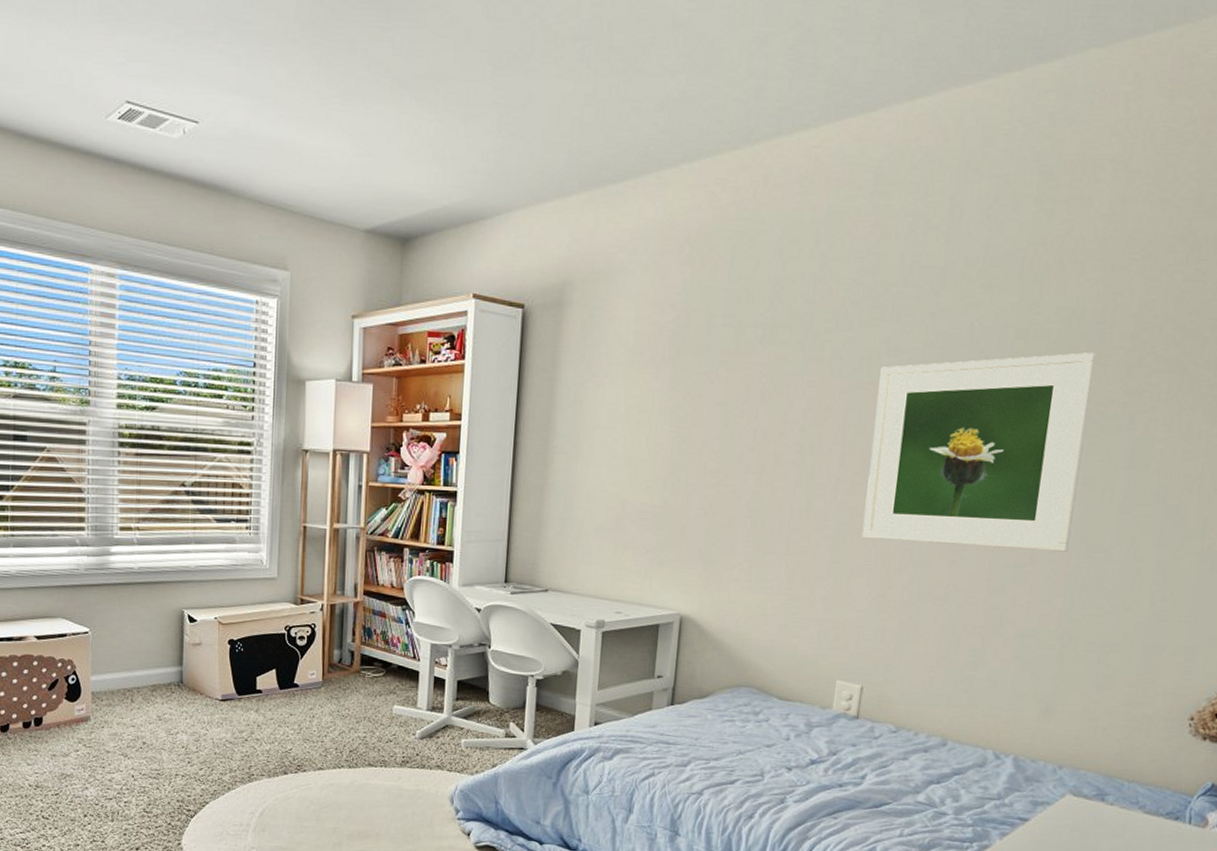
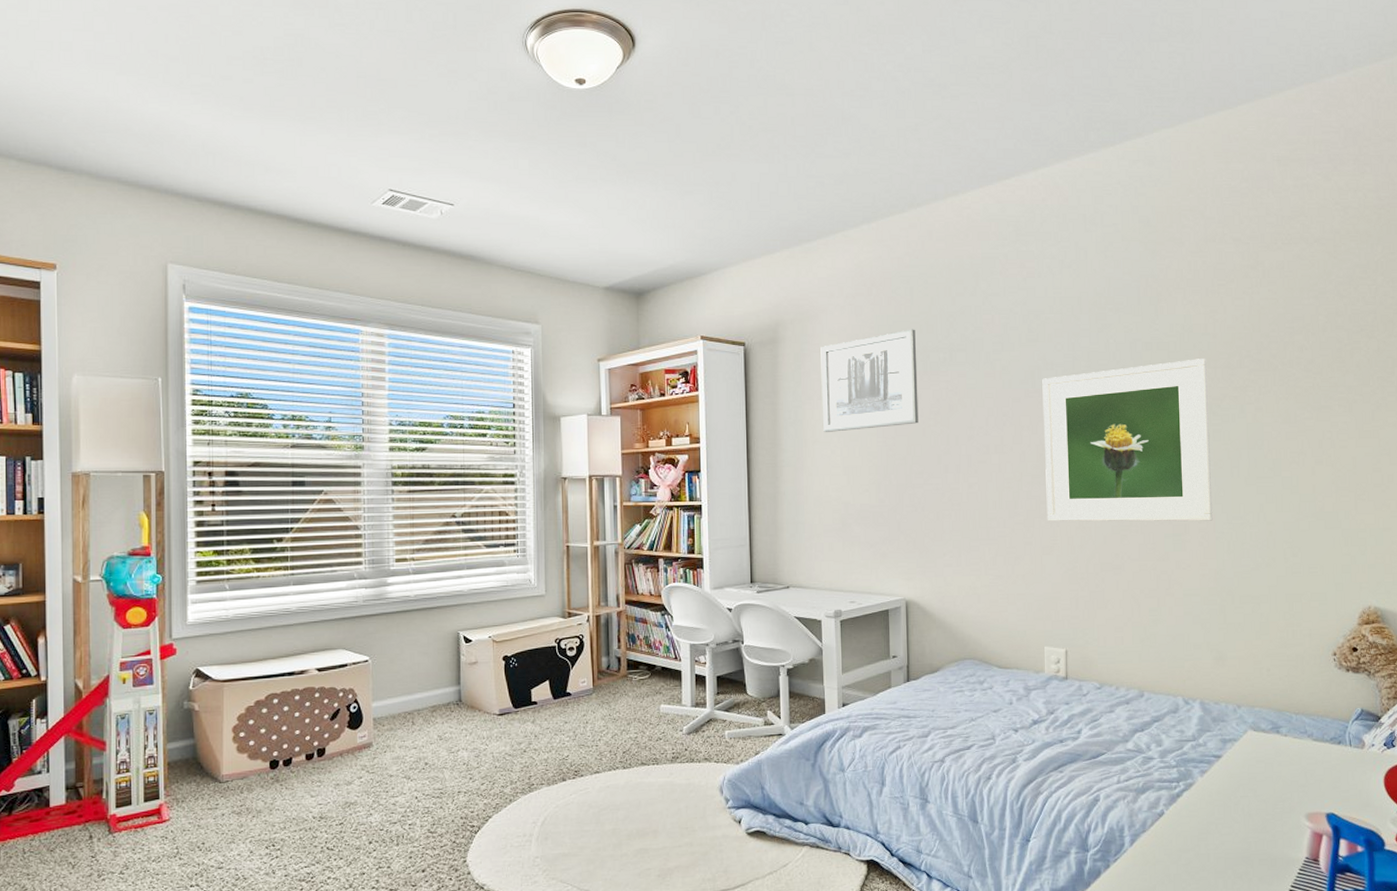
wall art: none [606,297,732,417] -> present [820,329,919,432]

